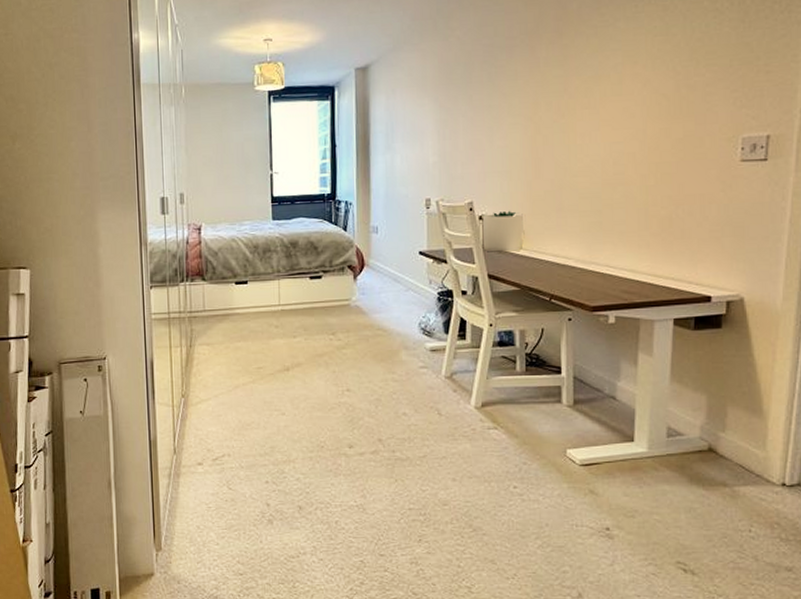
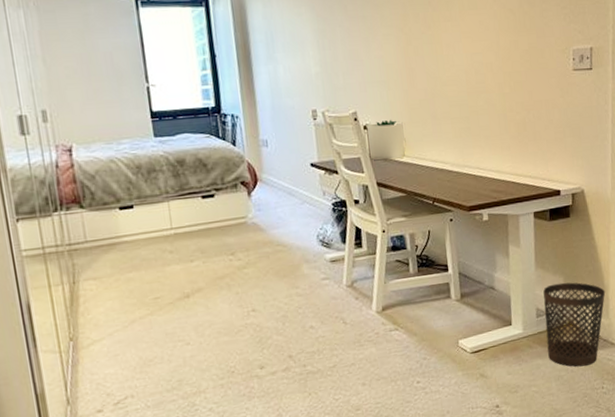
trash bin: none [677,401,764,501] -> present [543,282,606,367]

